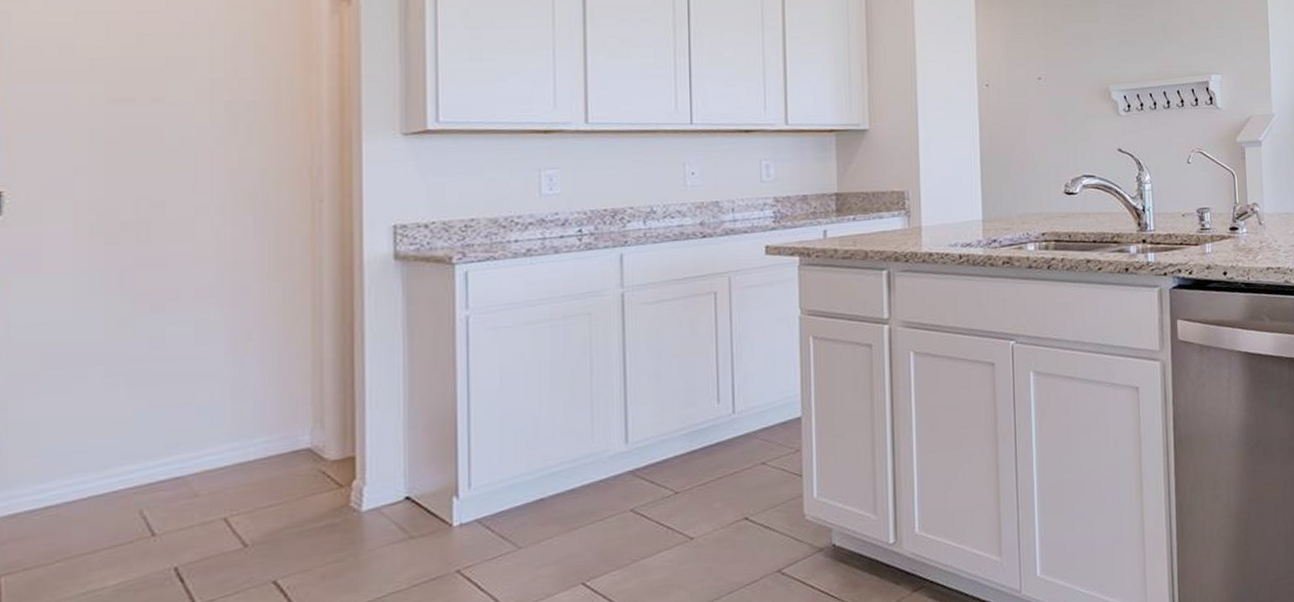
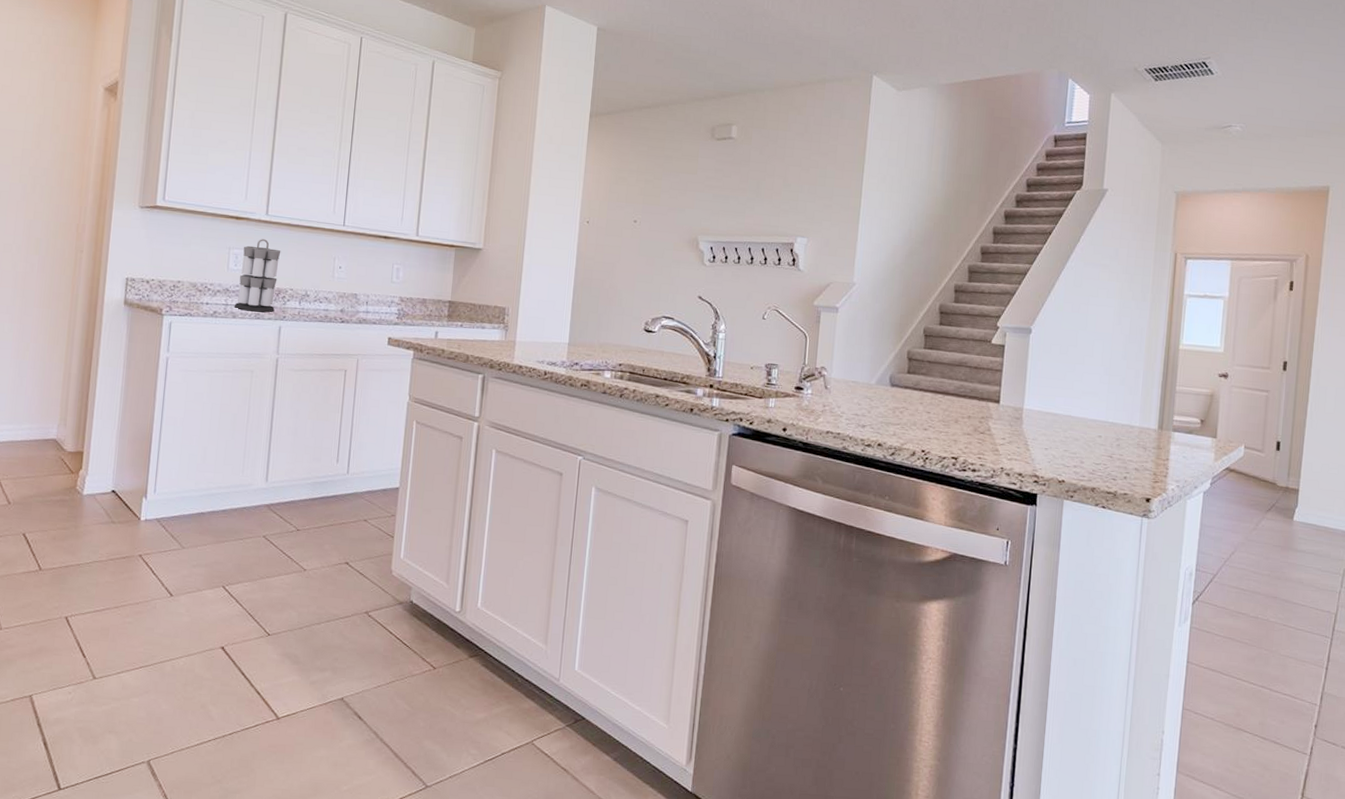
spice rack: none [555,152,612,242] -> present [234,239,281,313]

